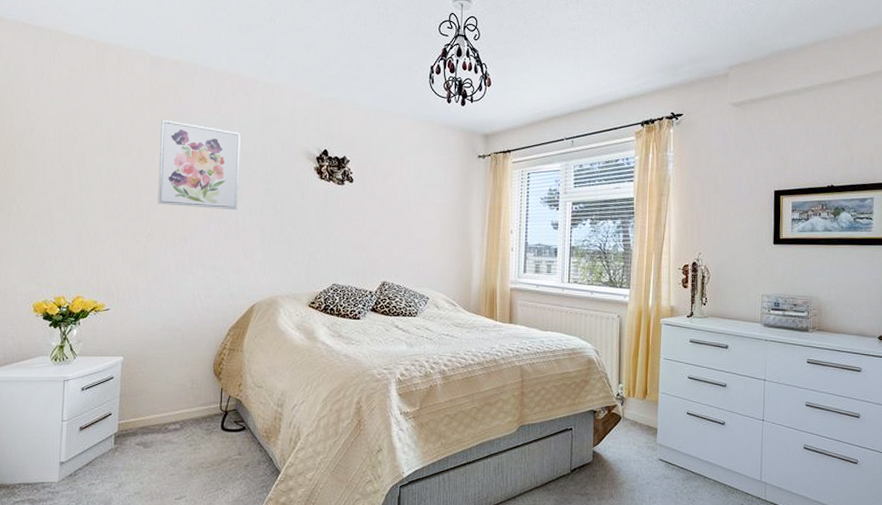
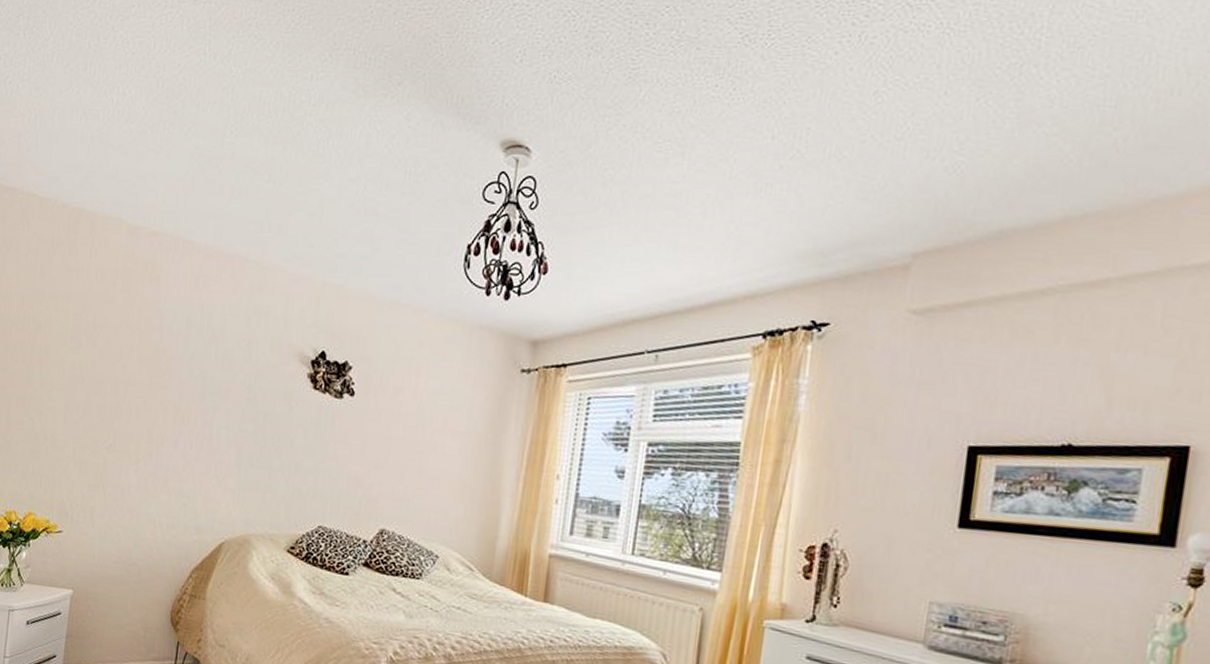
wall art: present [158,119,241,211] -> none [123,304,223,423]

